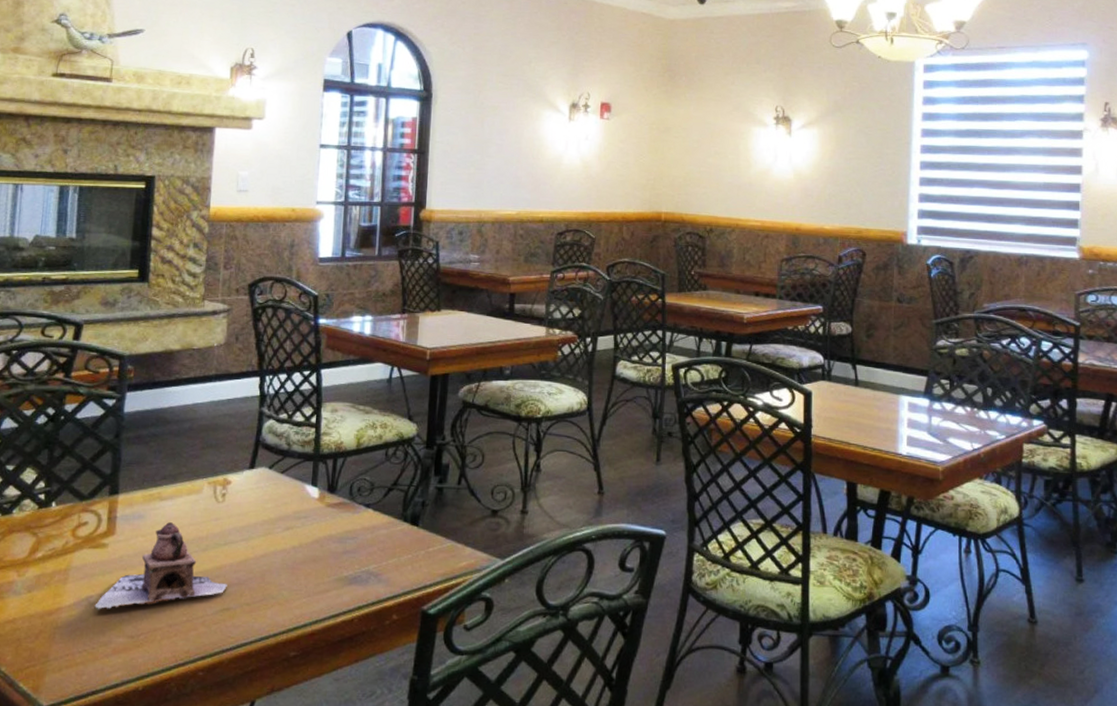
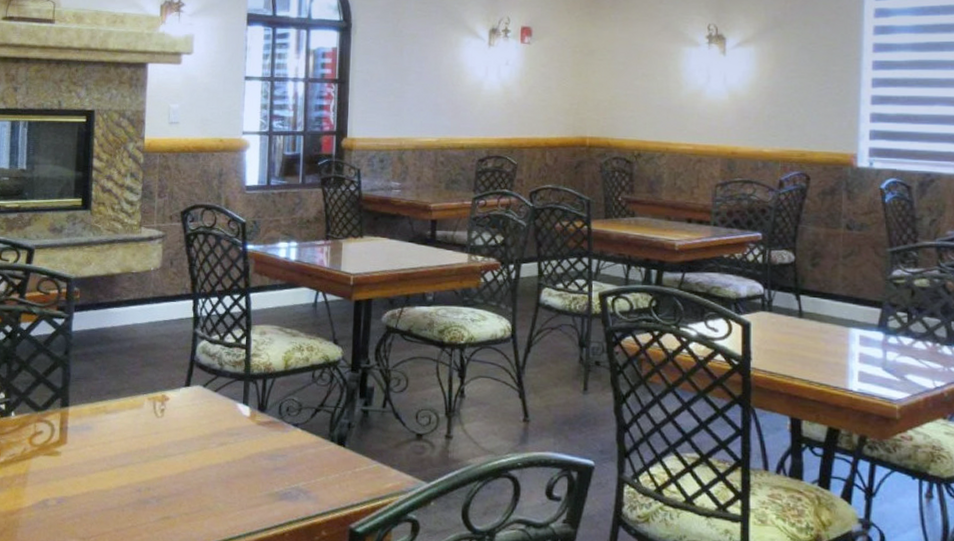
teapot: present [94,522,227,611] -> none [50,434,168,514]

